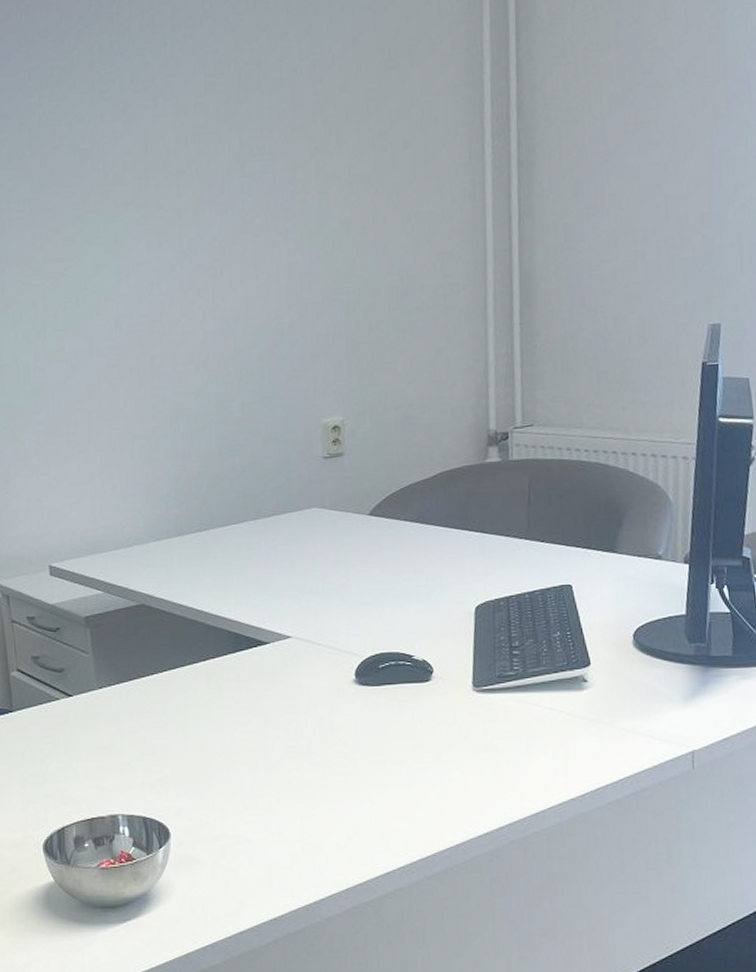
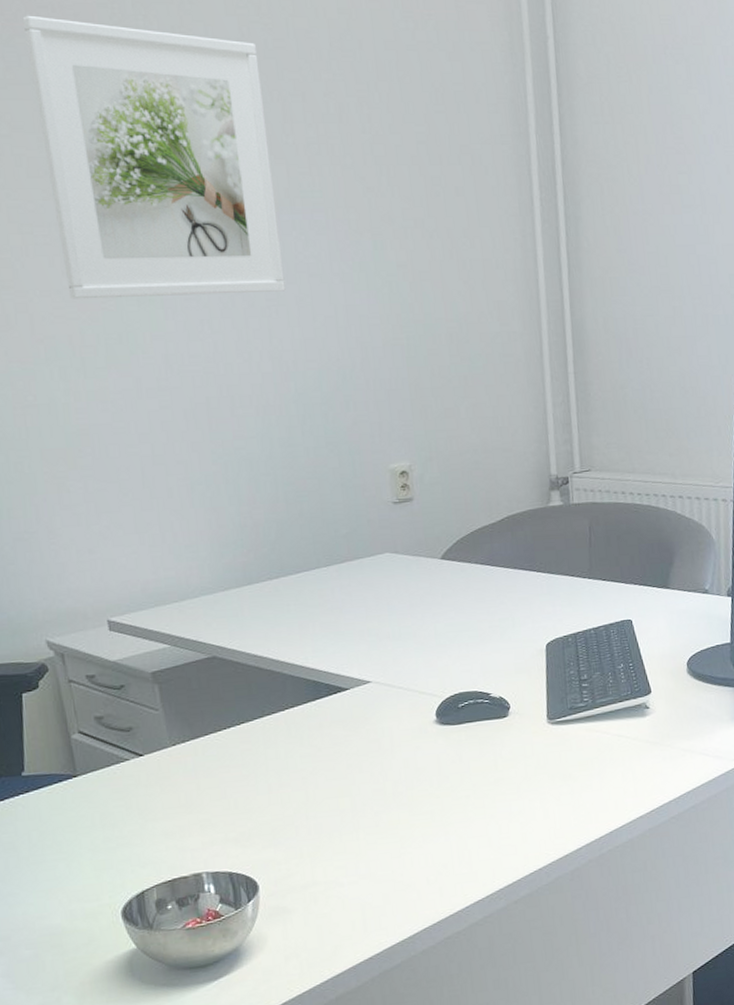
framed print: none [13,14,231,268] -> present [22,15,286,299]

